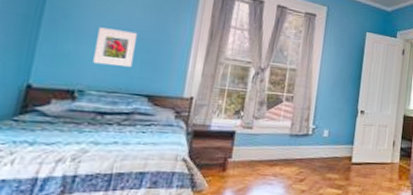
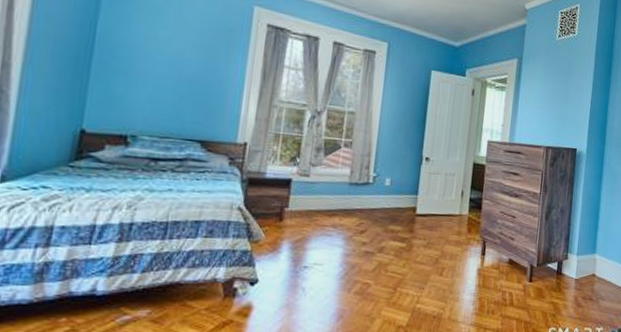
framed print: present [93,27,137,67] -> none [144,69,187,111]

